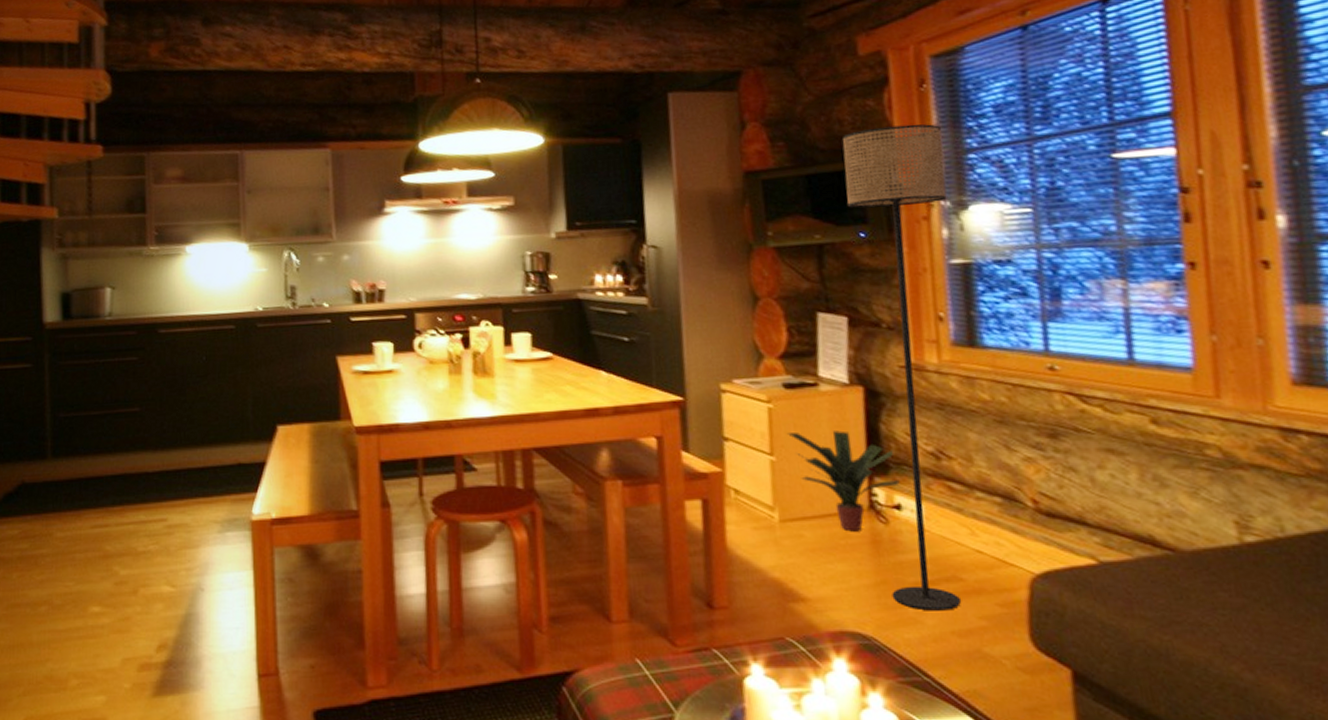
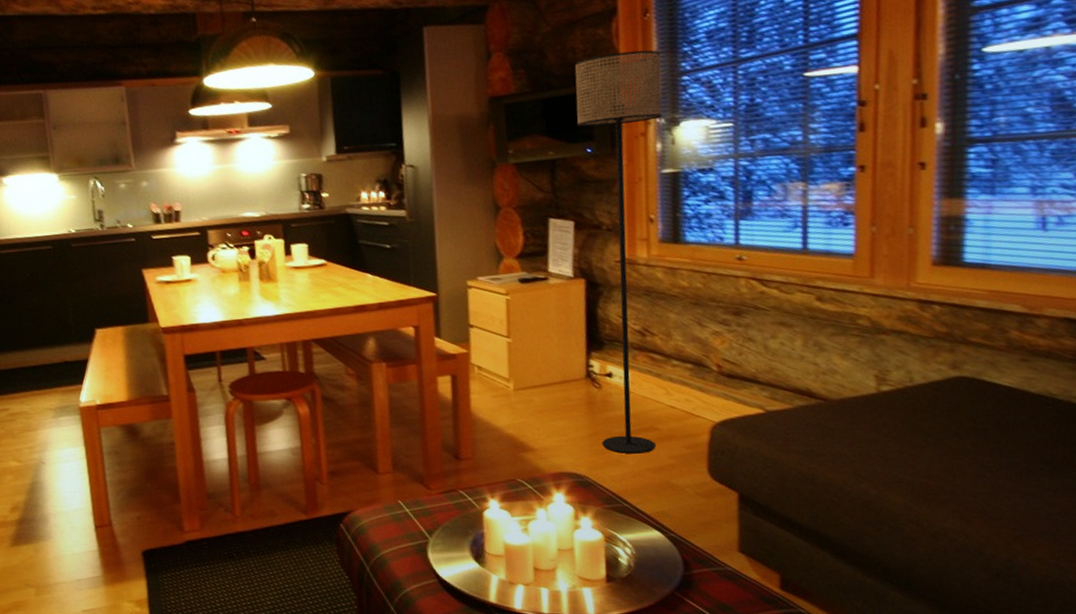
potted plant: present [786,430,900,532] -> none [521,316,612,396]

